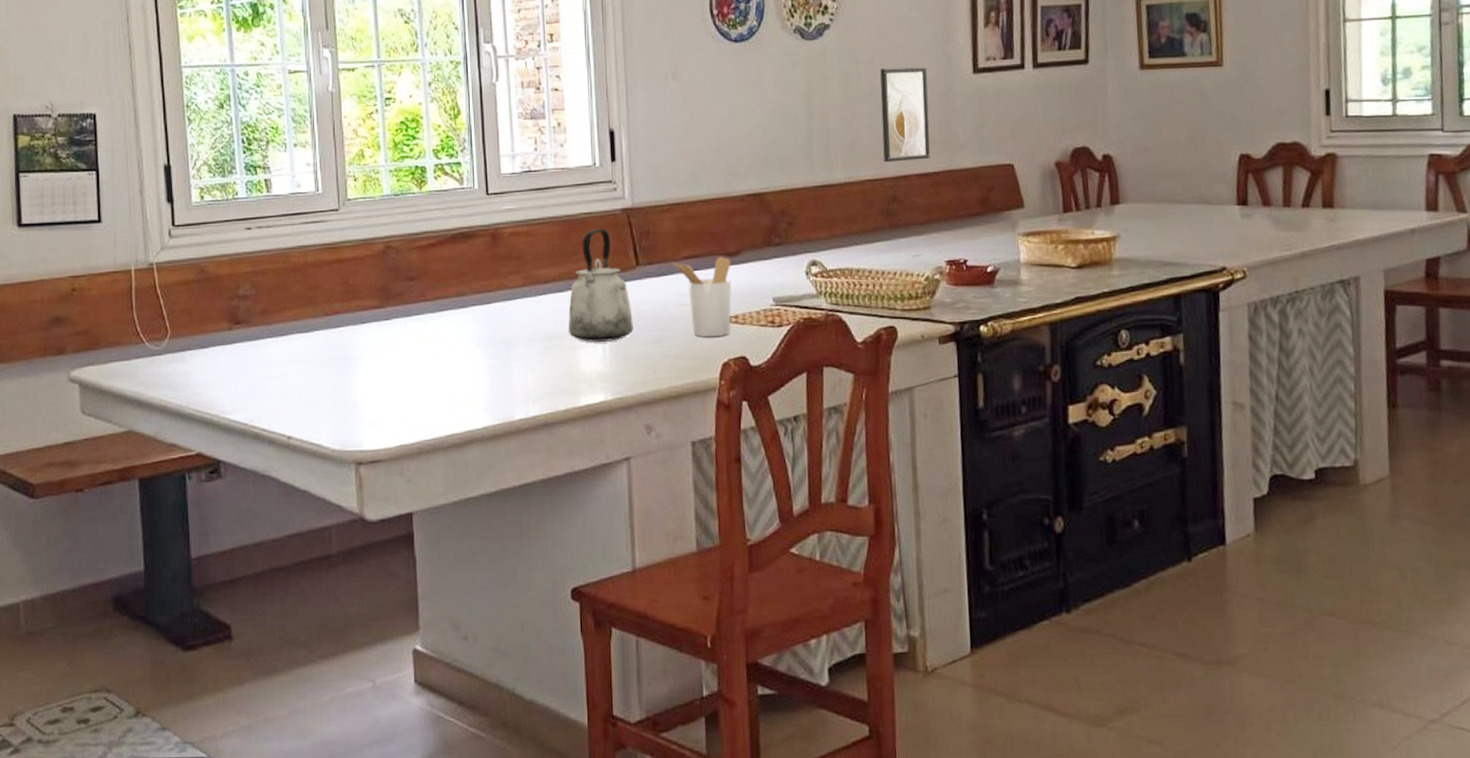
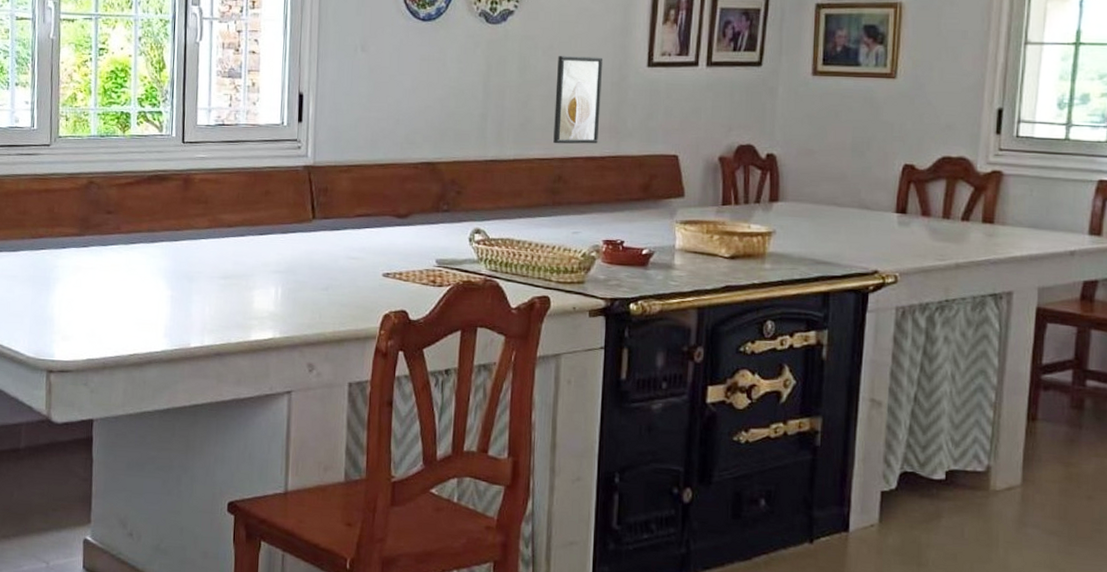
kettle: present [568,229,633,342] -> none [246,182,305,285]
utensil holder: present [673,256,732,337] -> none [346,217,400,290]

